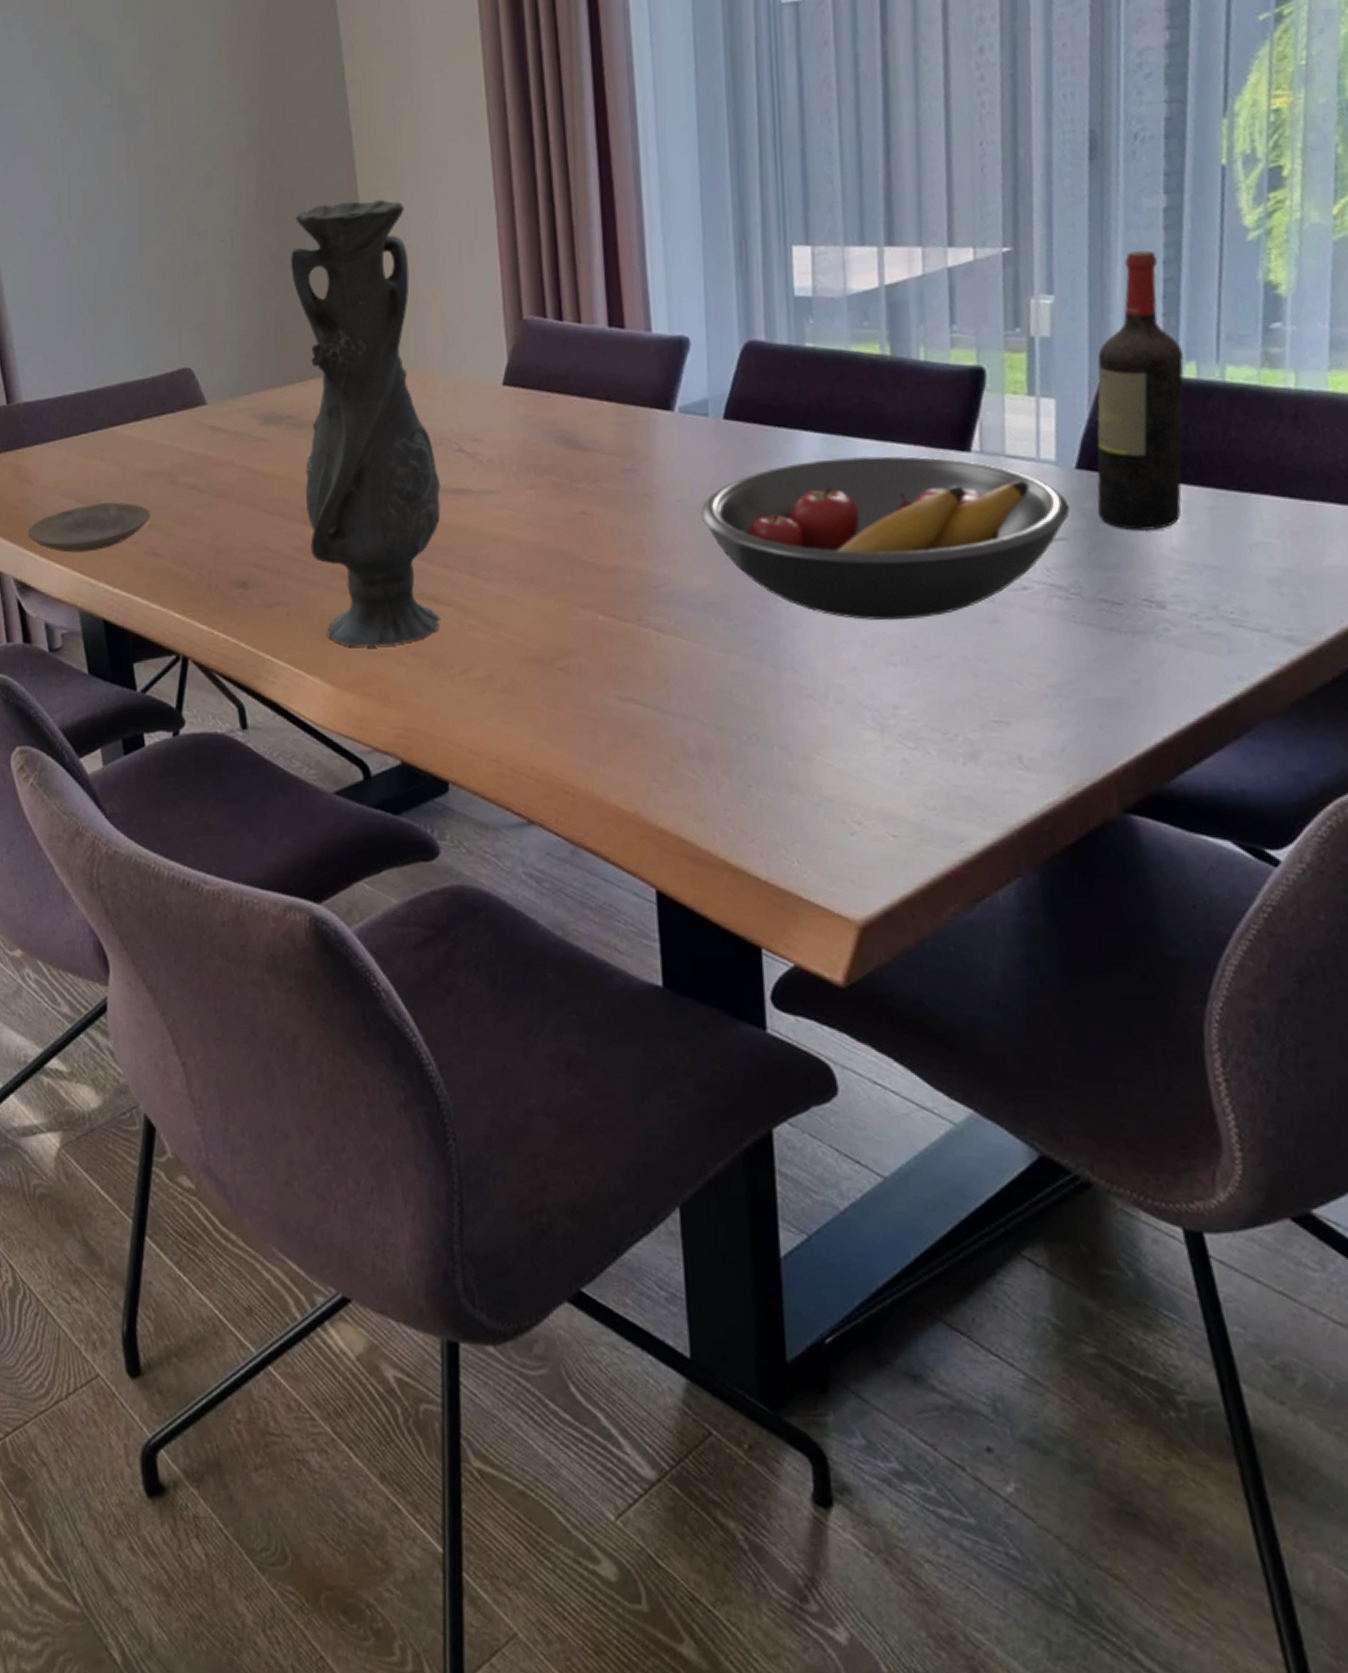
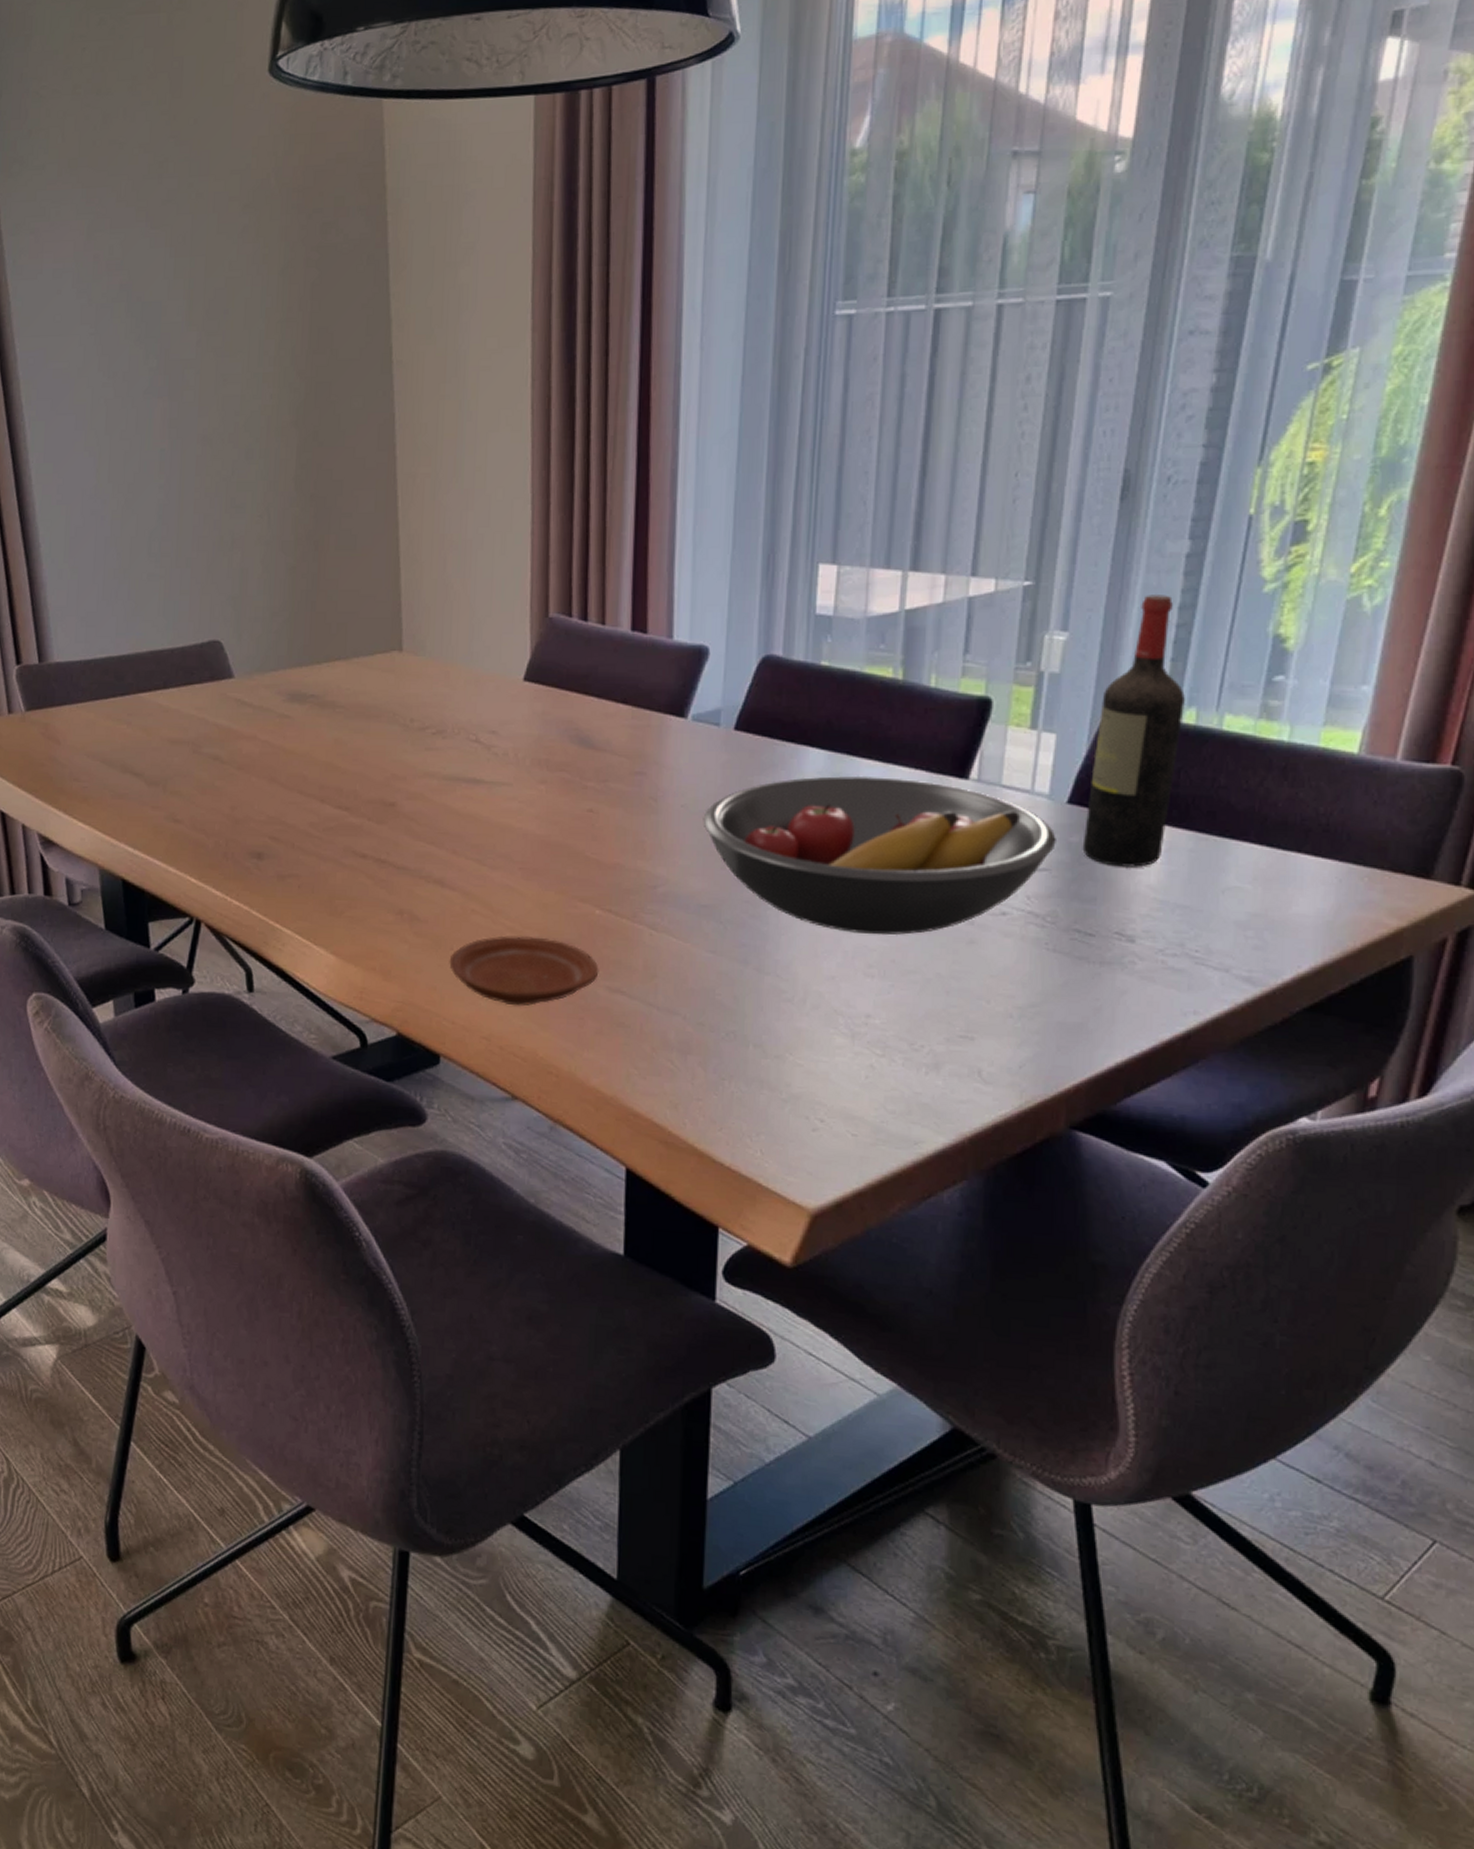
plate: present [27,502,151,553] -> none [52,766,173,813]
vase: present [290,199,441,647] -> none [323,485,456,924]
plate: none [450,649,608,724] -> present [449,935,599,1007]

